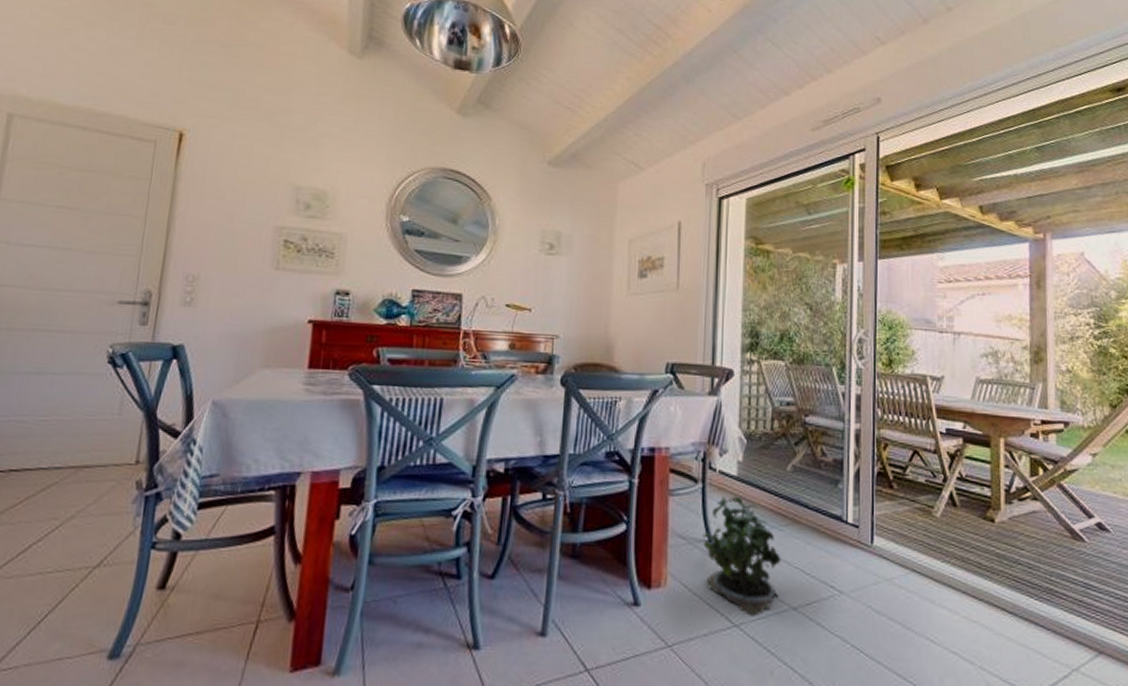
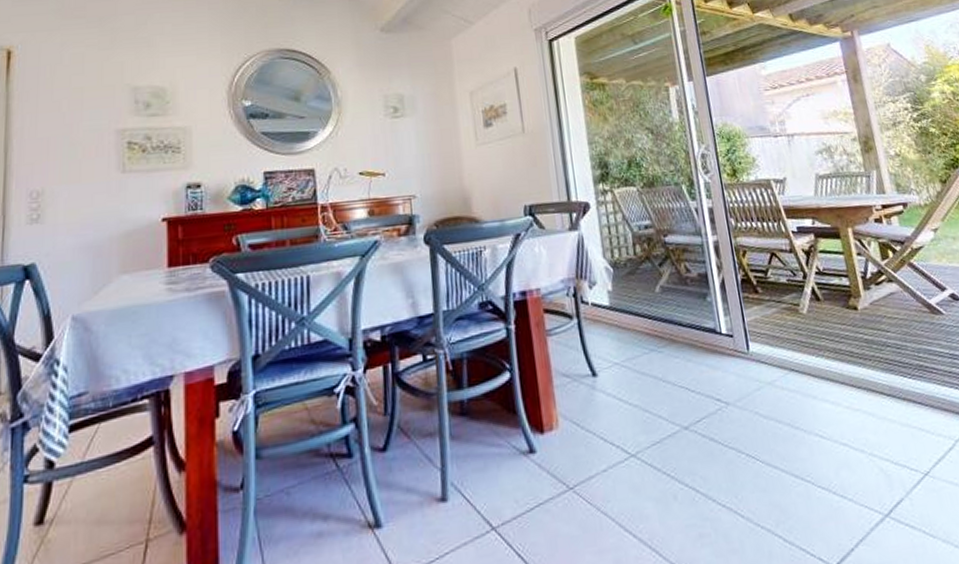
potted plant: present [702,495,782,618] -> none [586,325,670,445]

